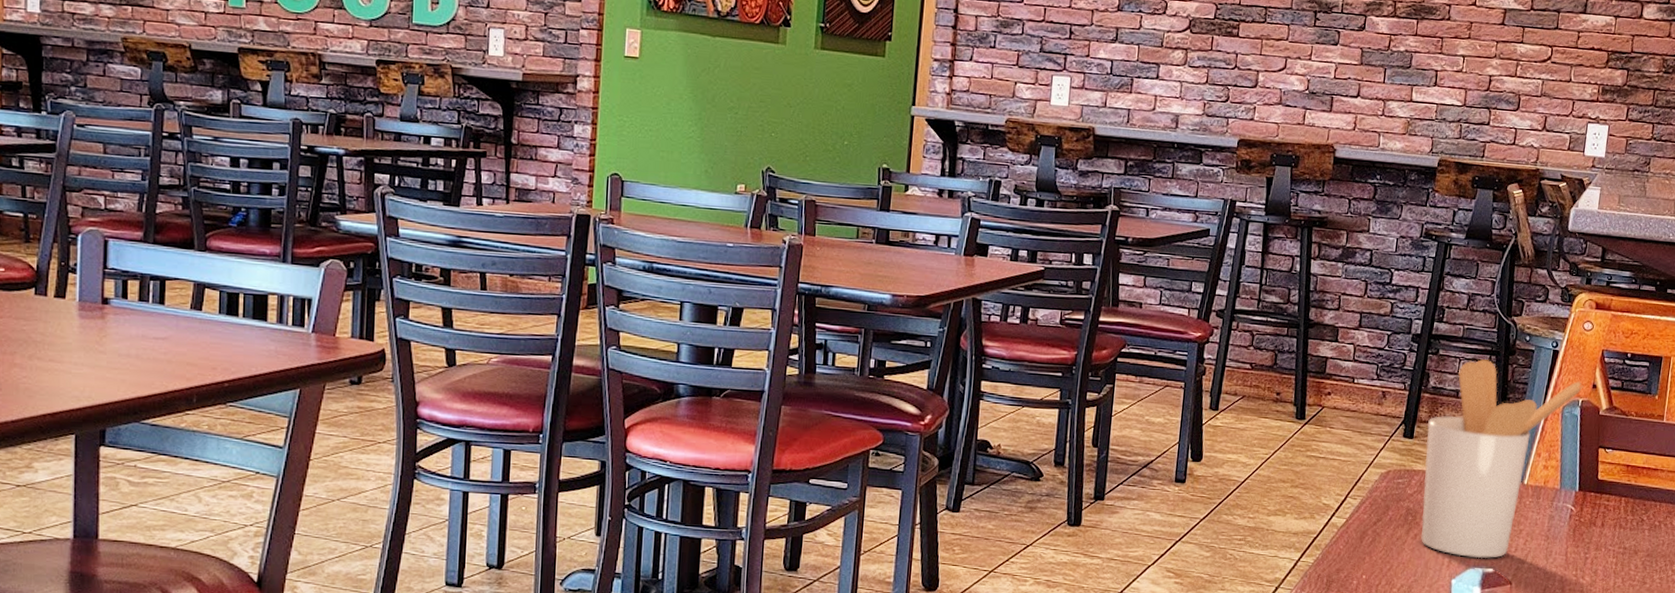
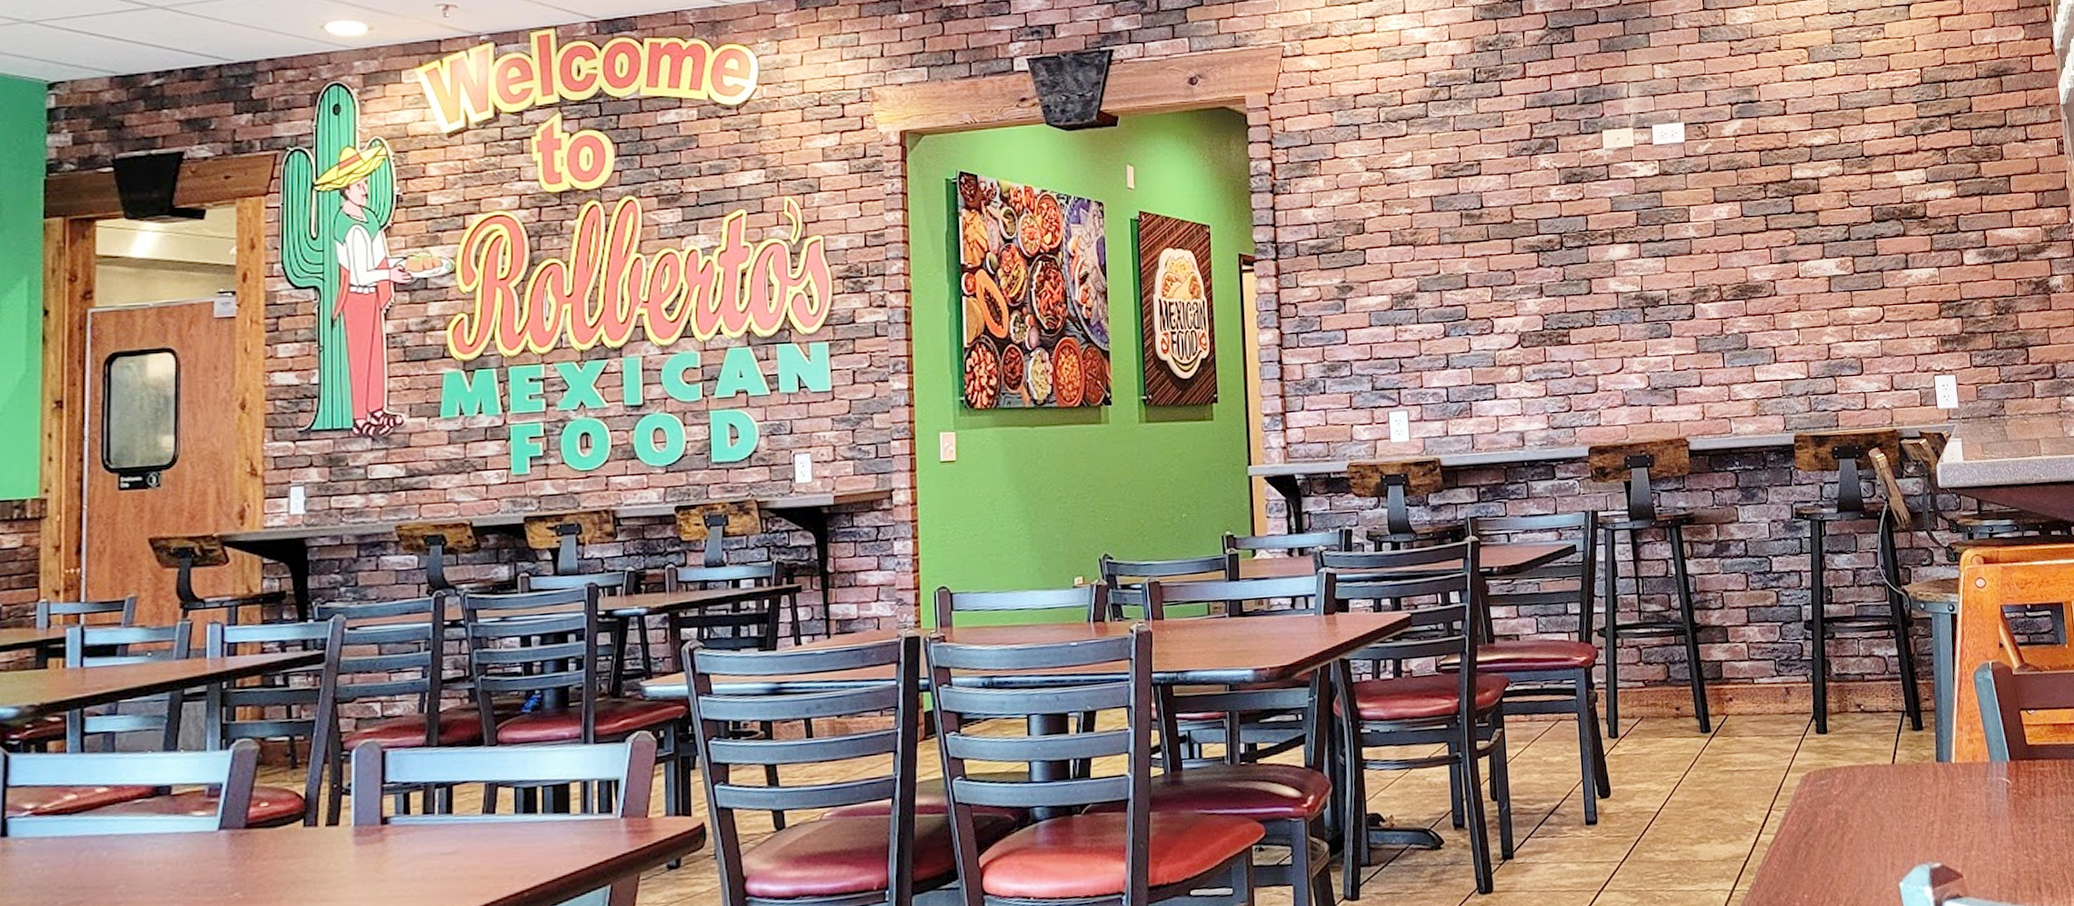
utensil holder: present [1420,359,1584,559] -> none [1838,635,1990,856]

